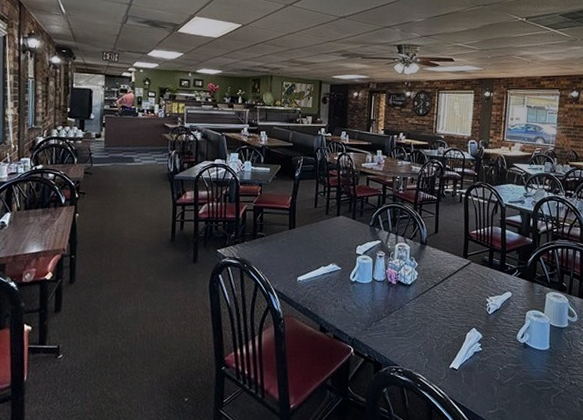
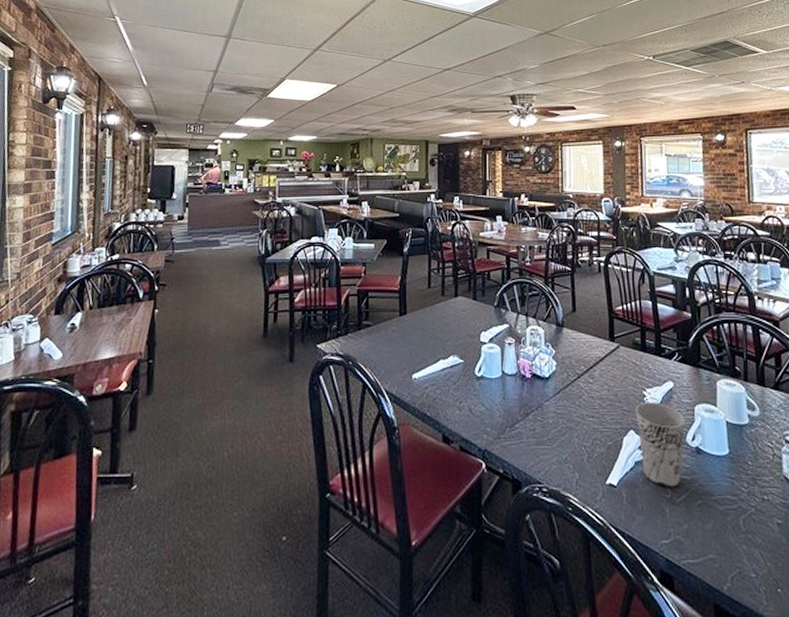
cup: none [478,307,518,372] -> present [635,402,686,487]

